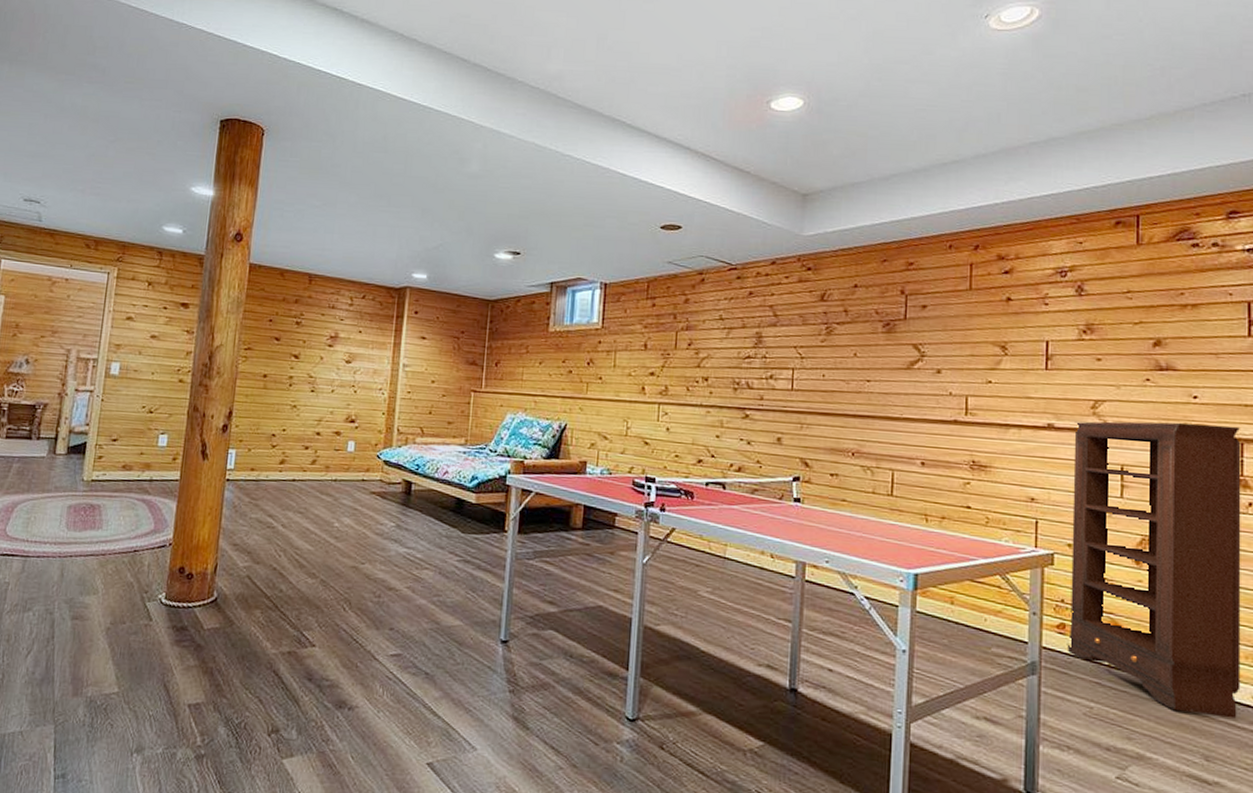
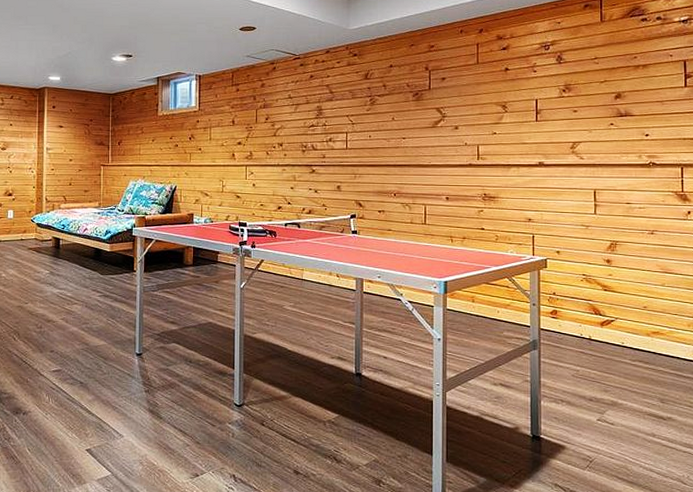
bookshelf: present [1067,421,1241,719] -> none [558,155,685,371]

